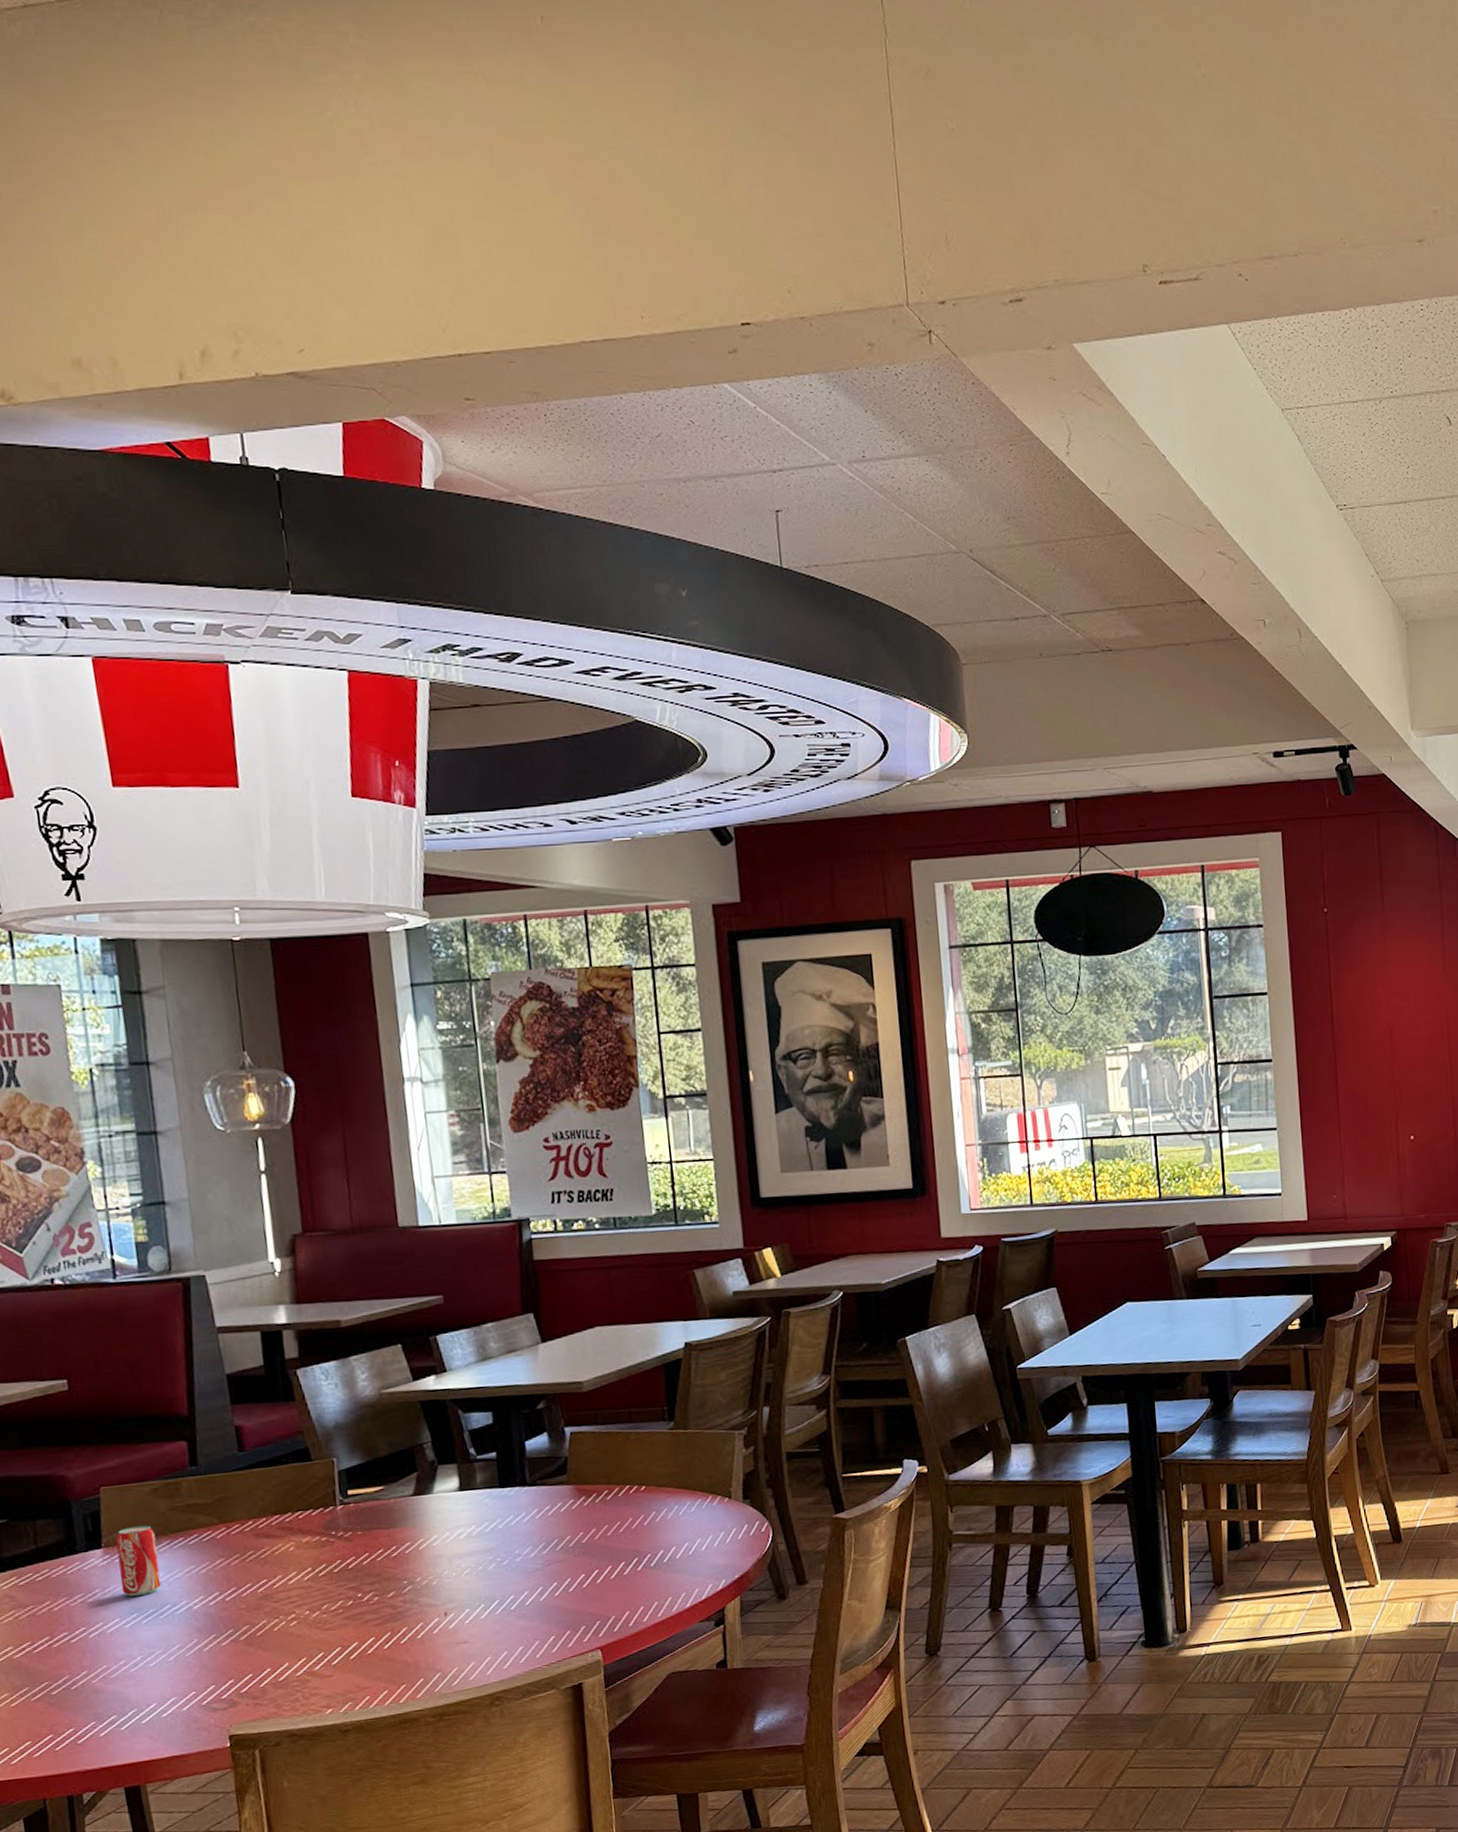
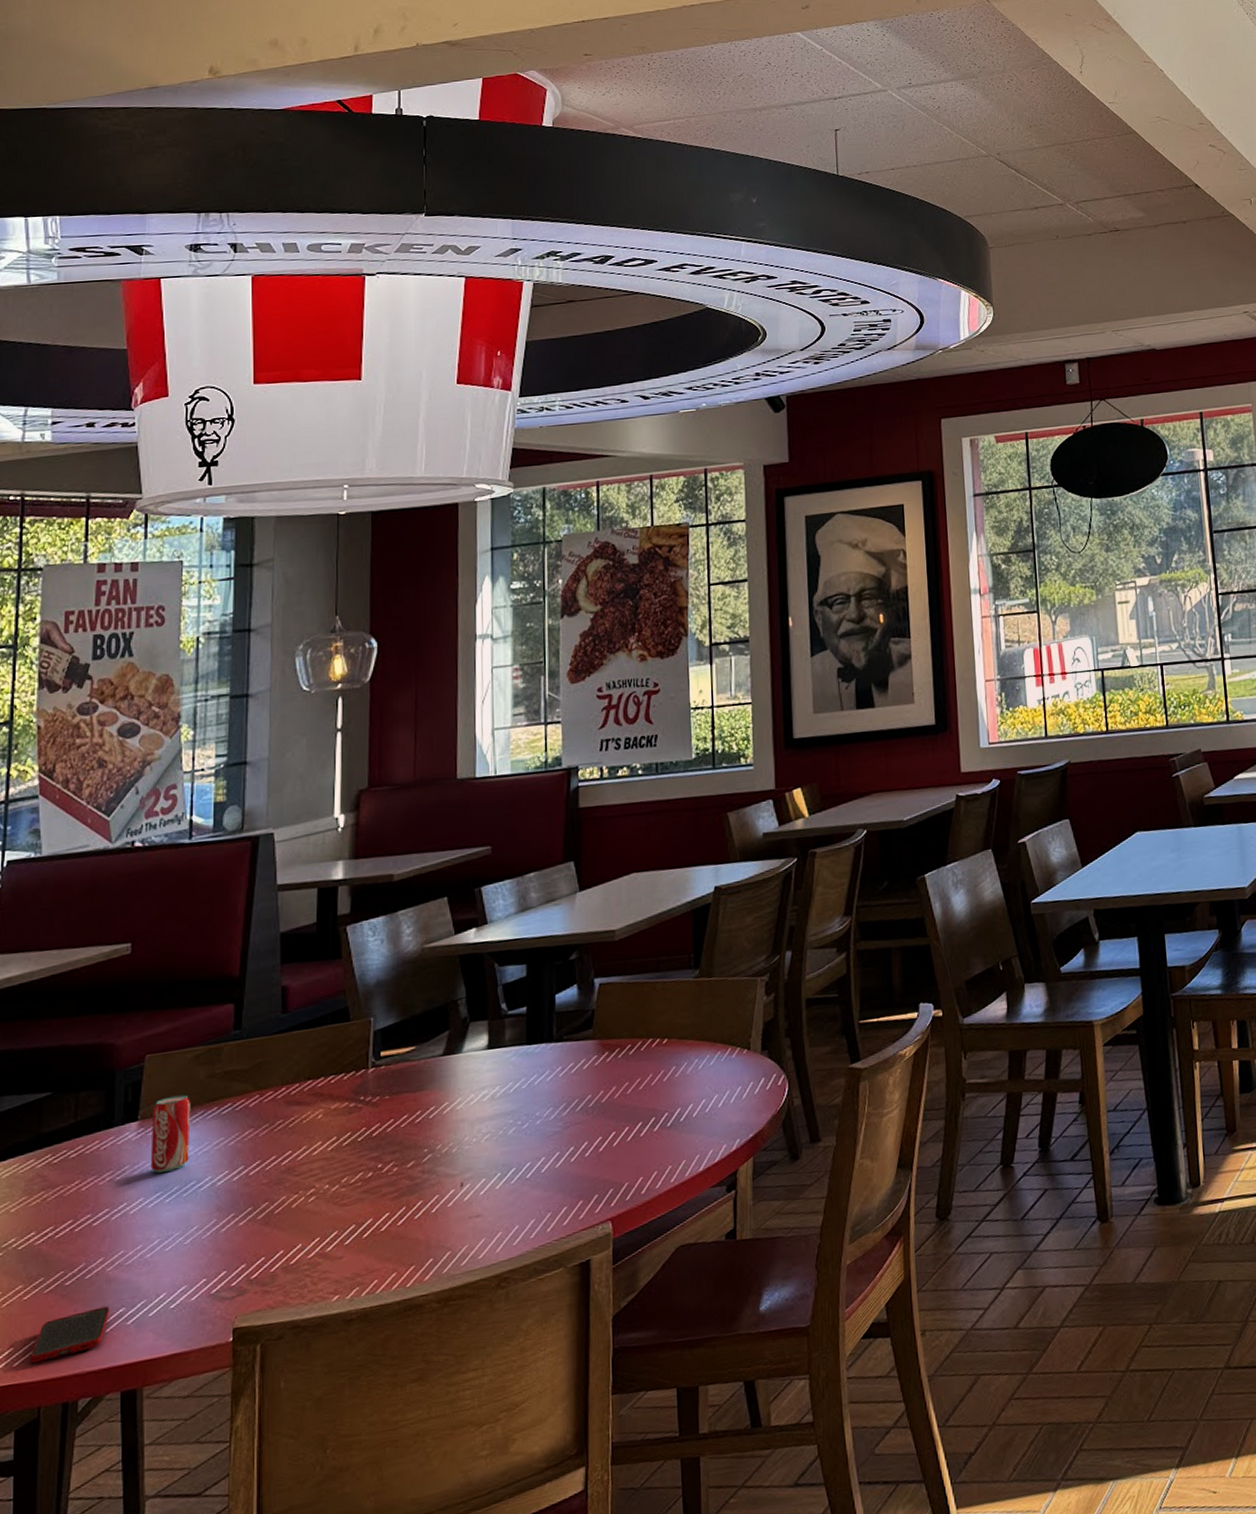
cell phone: none [27,1713,102,1762] -> present [30,1306,110,1364]

